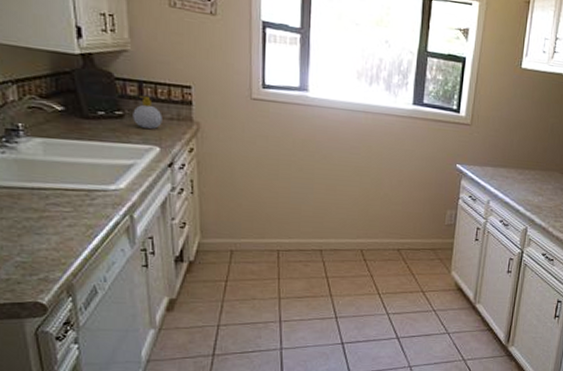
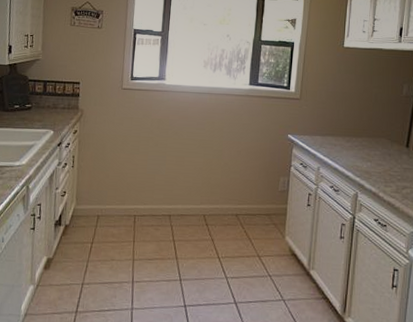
soap bottle: present [133,95,162,129] -> none [37,91,58,116]

